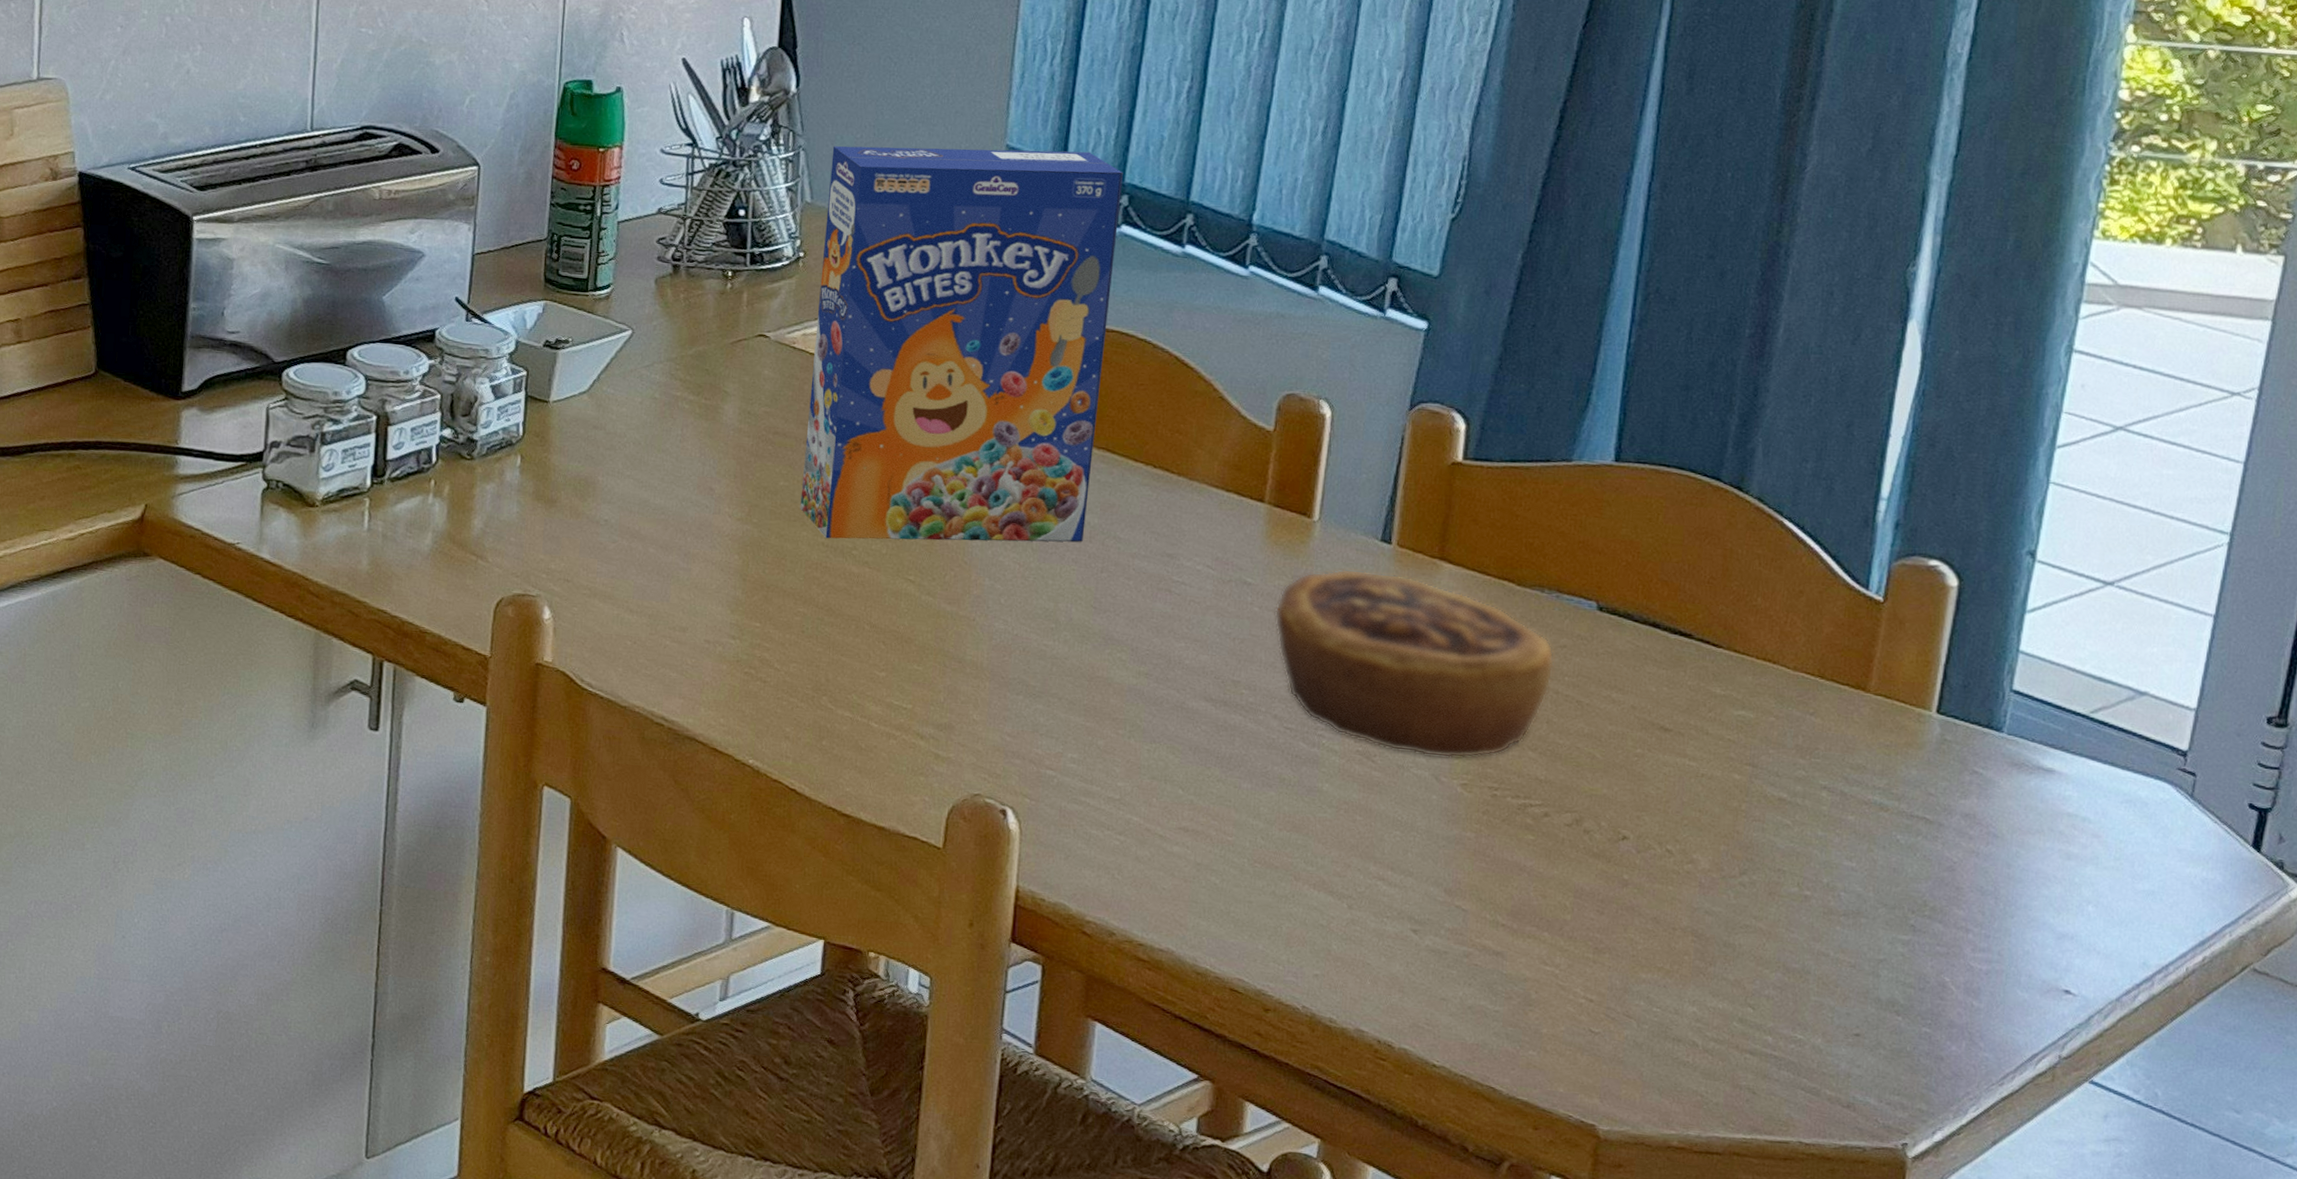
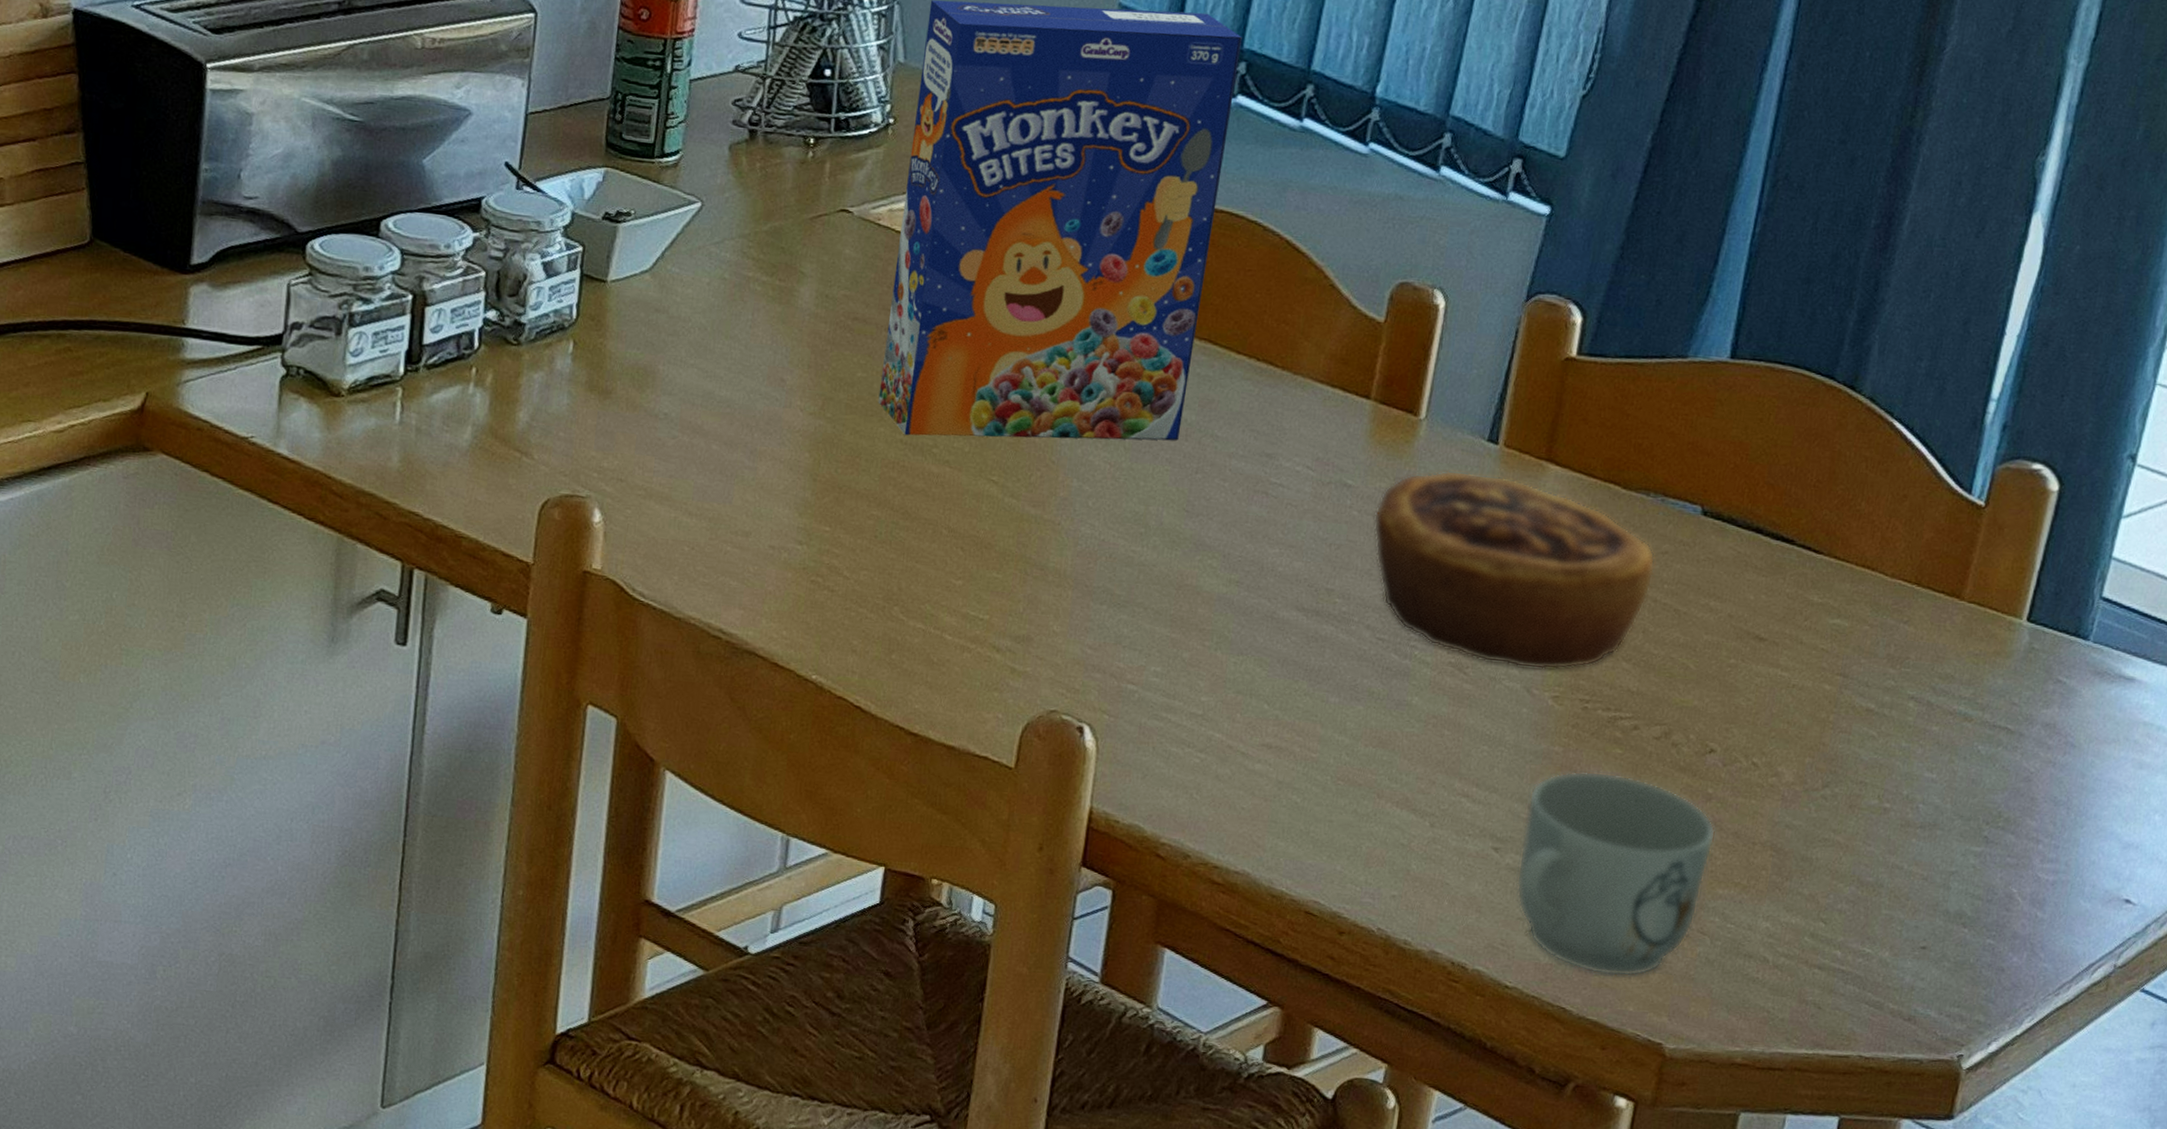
mug: none [1437,856,1635,1059] -> present [1516,770,1716,977]

